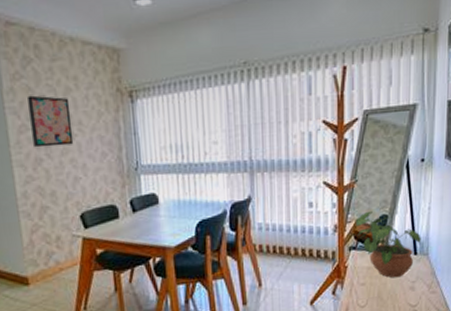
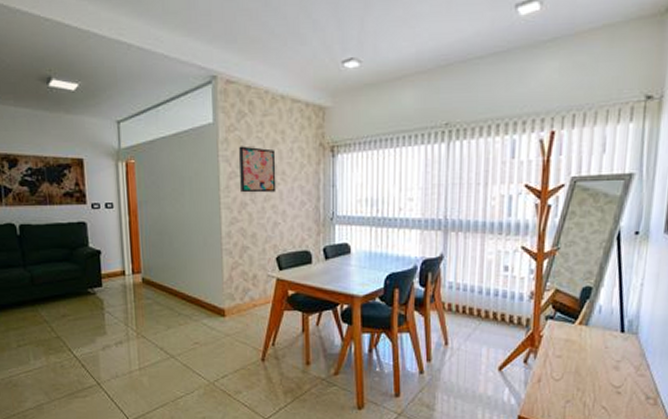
potted plant: present [356,210,421,278] -> none [555,280,630,355]

